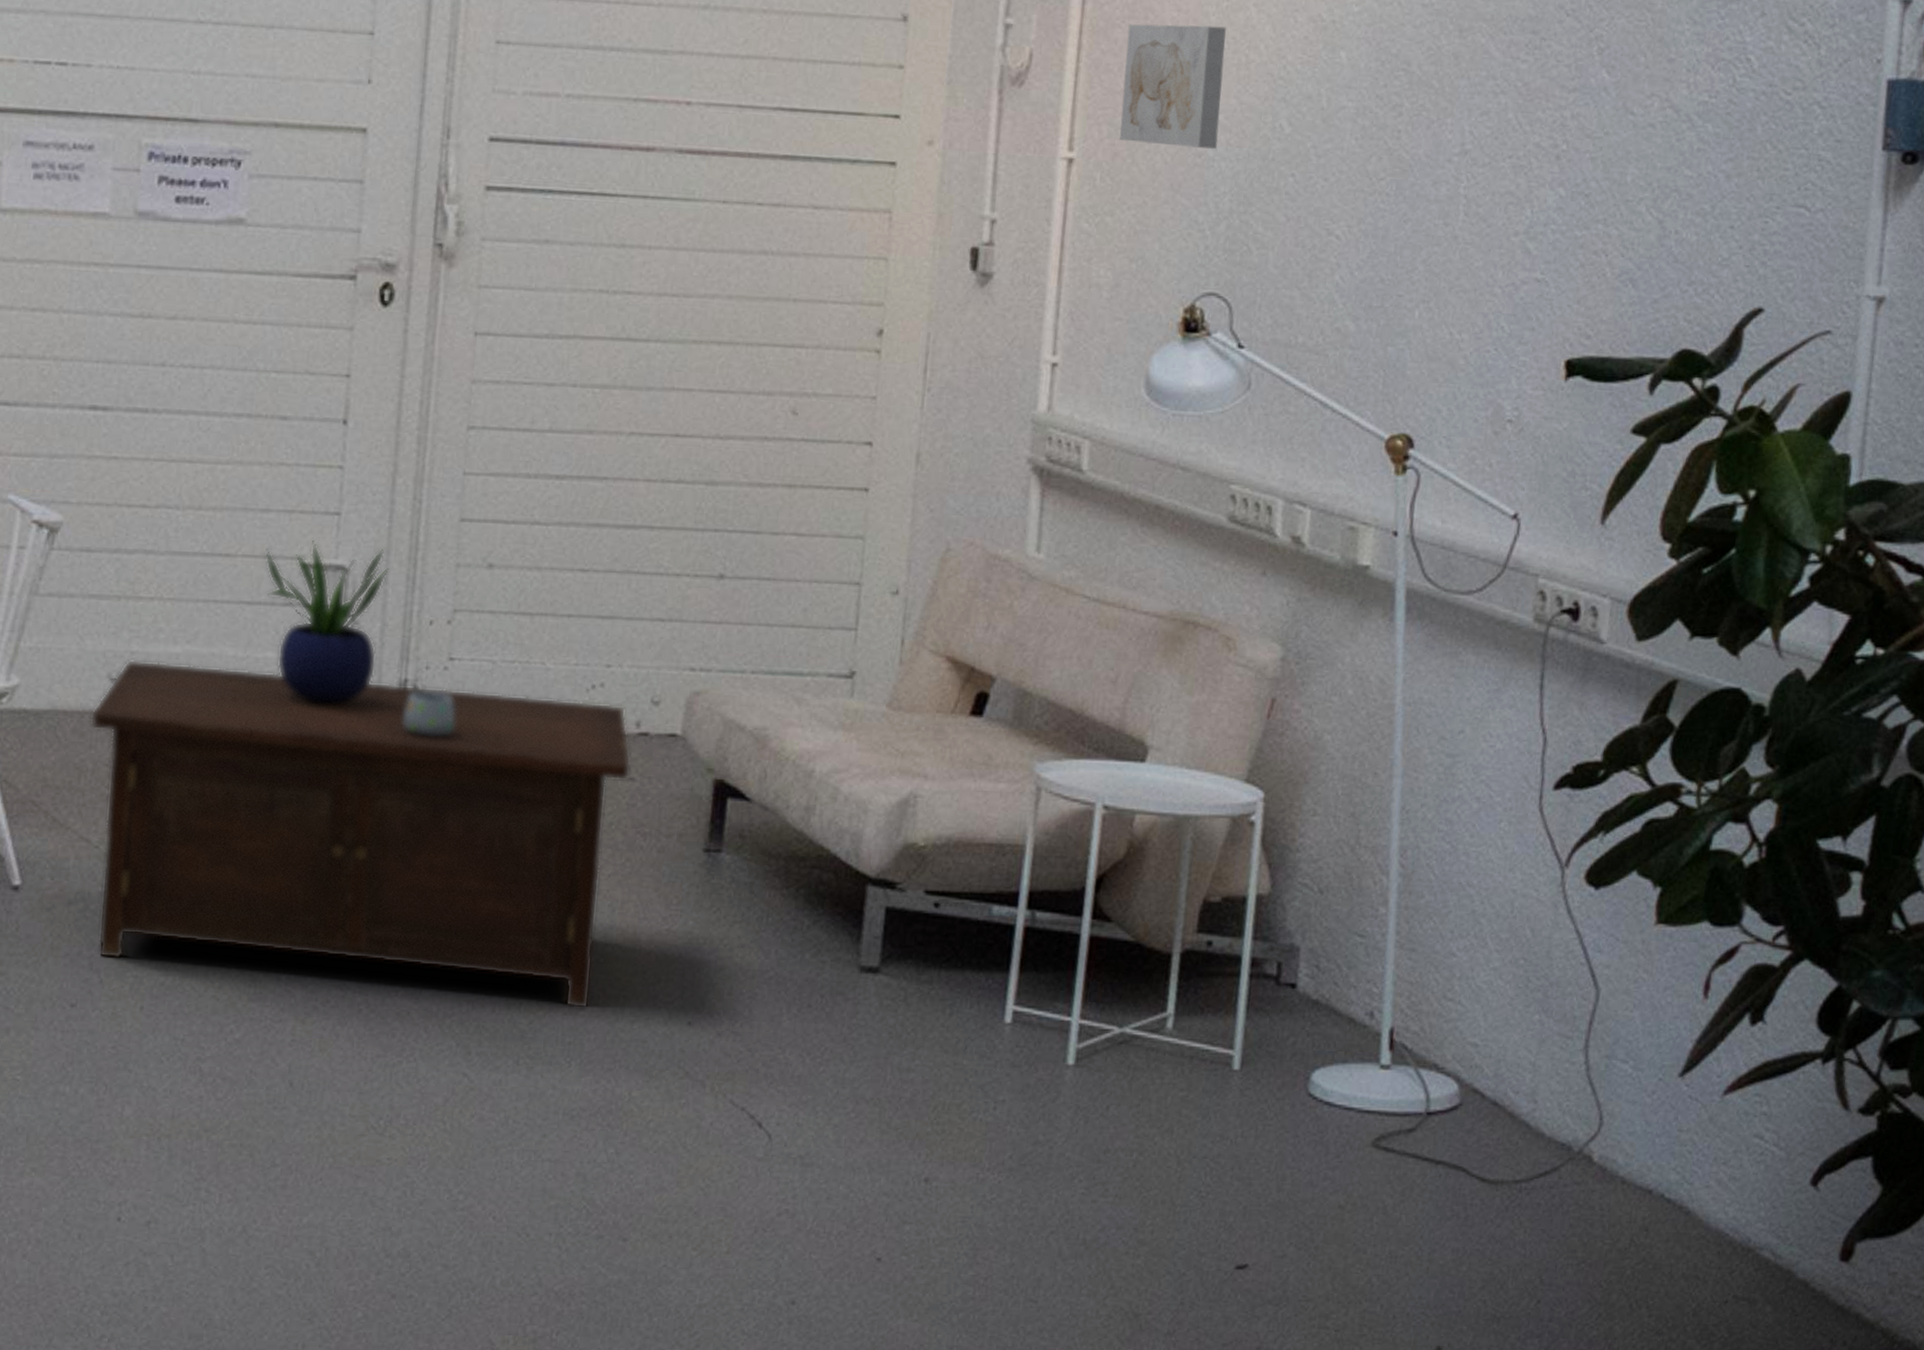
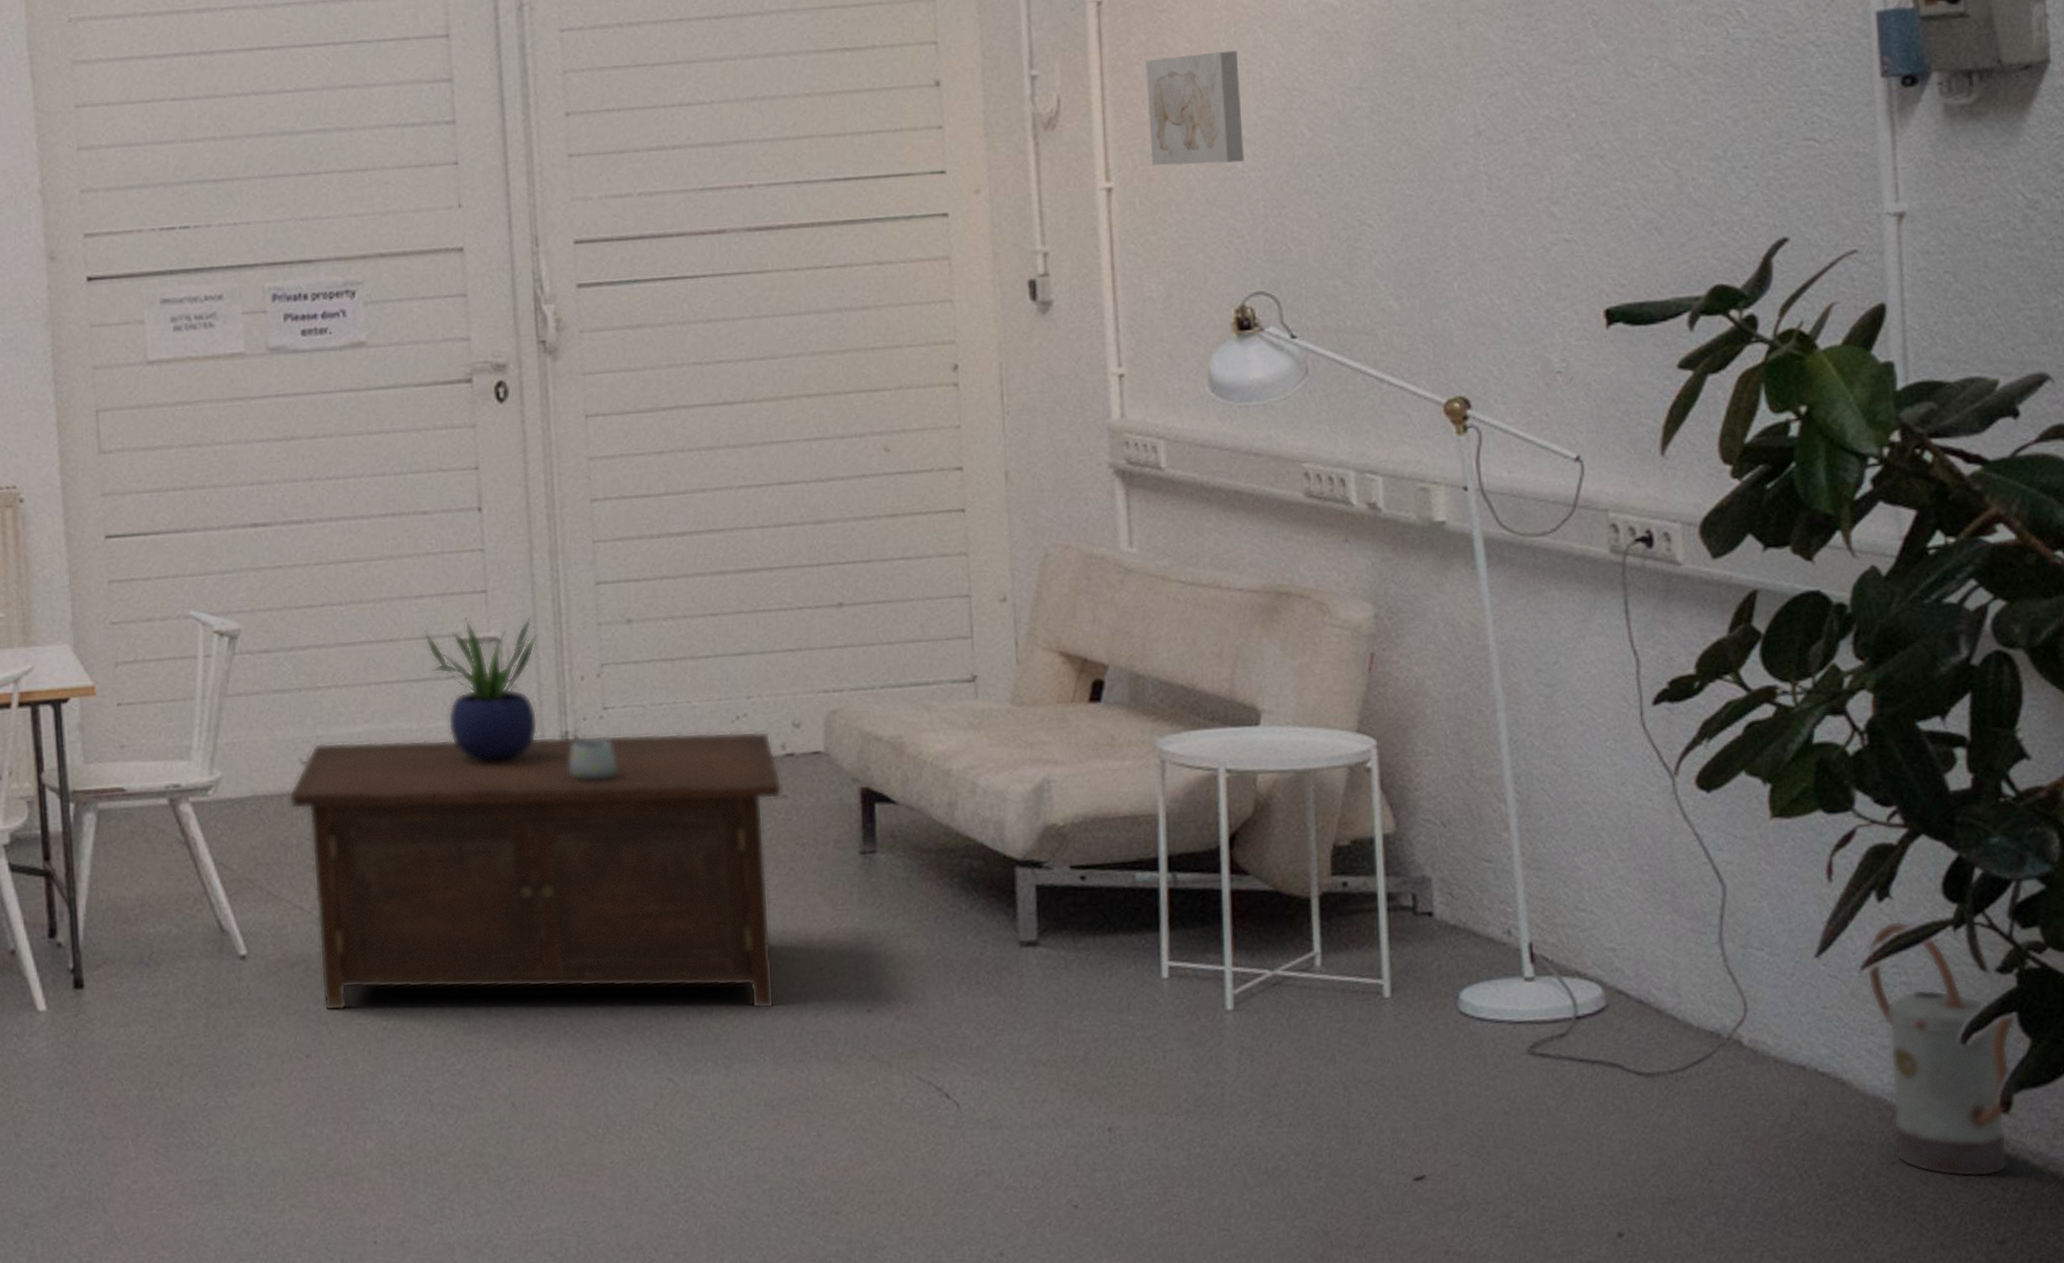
watering can: none [1728,1047,1874,1326] -> present [1867,920,2018,1177]

